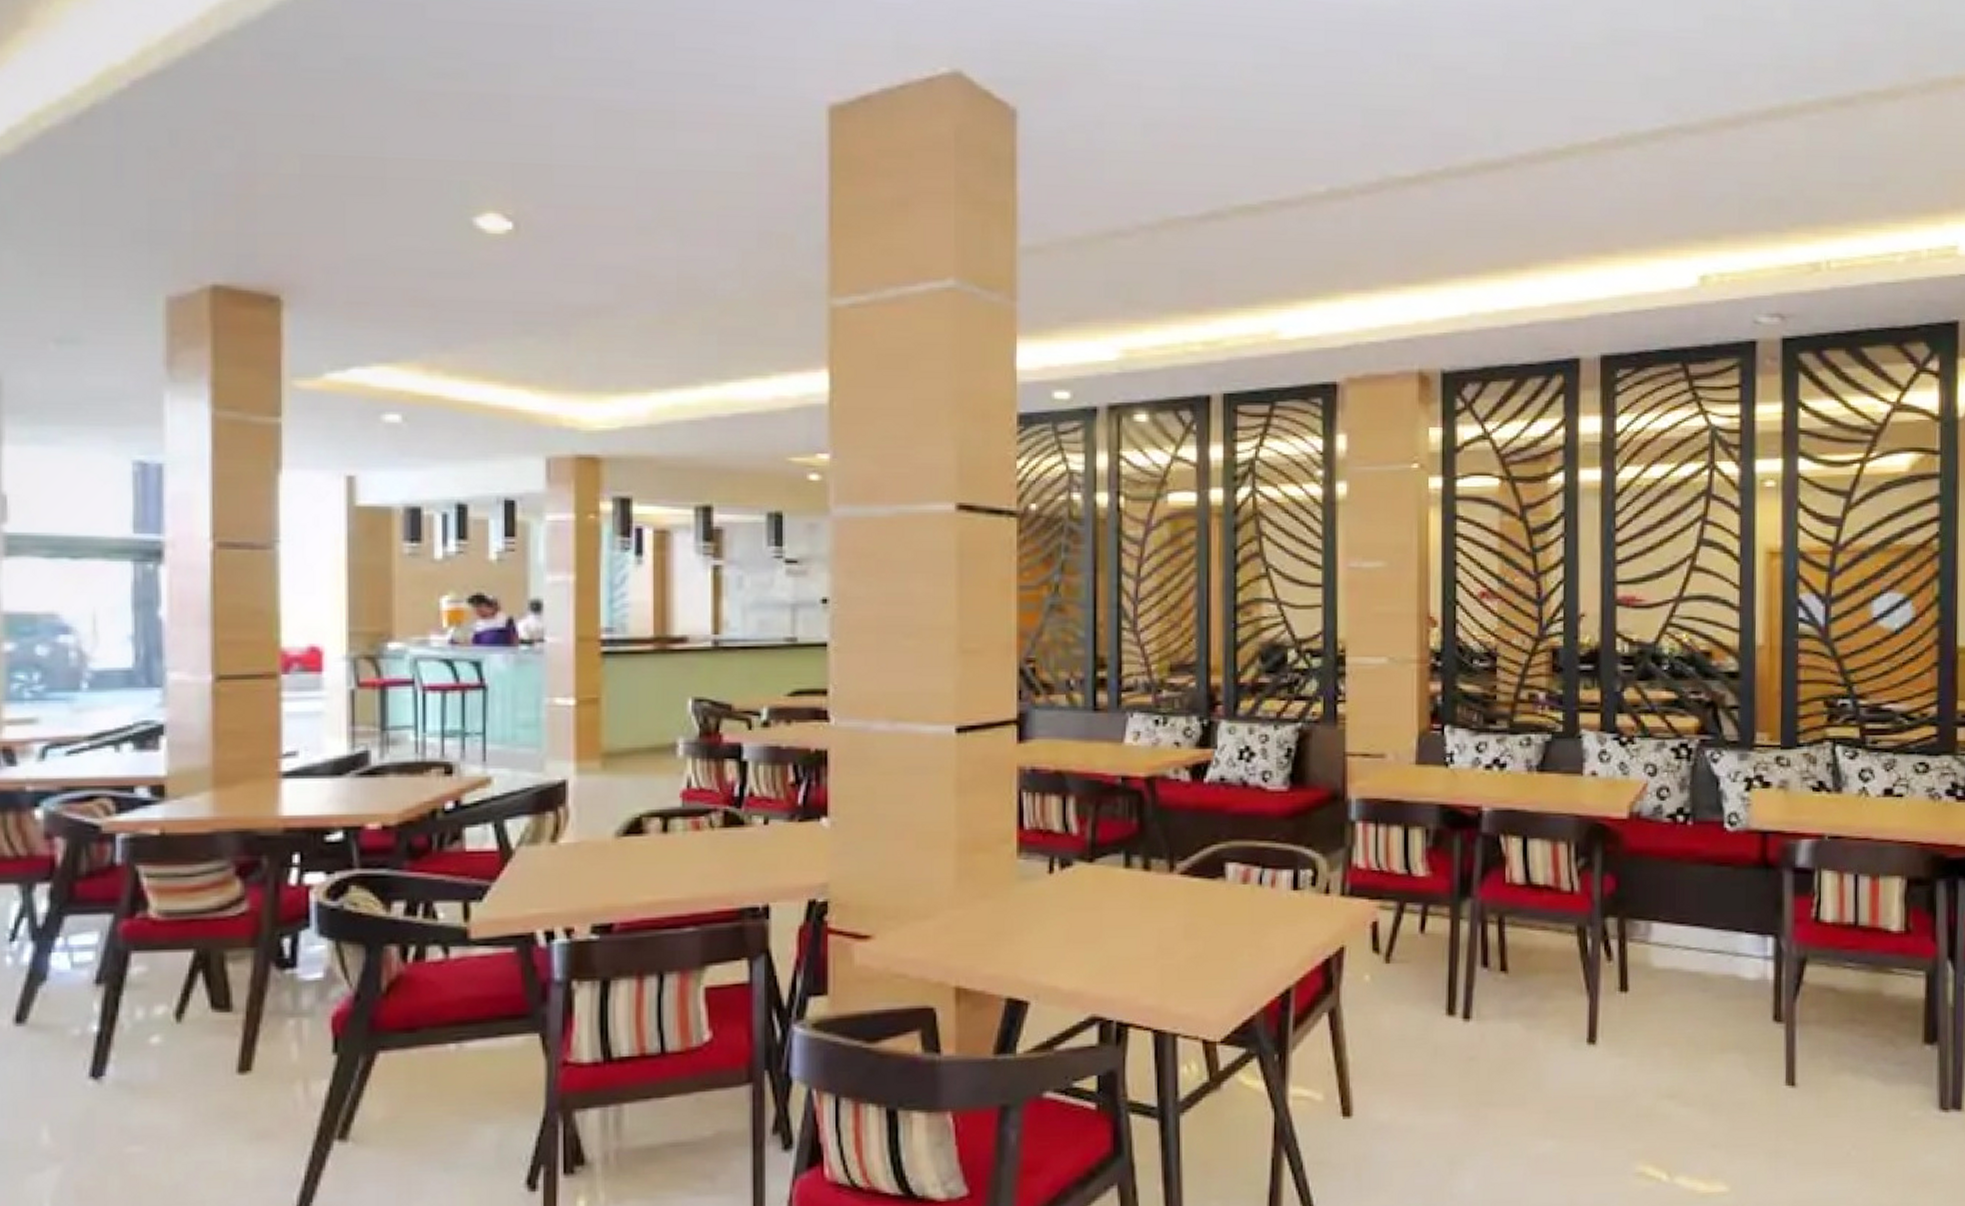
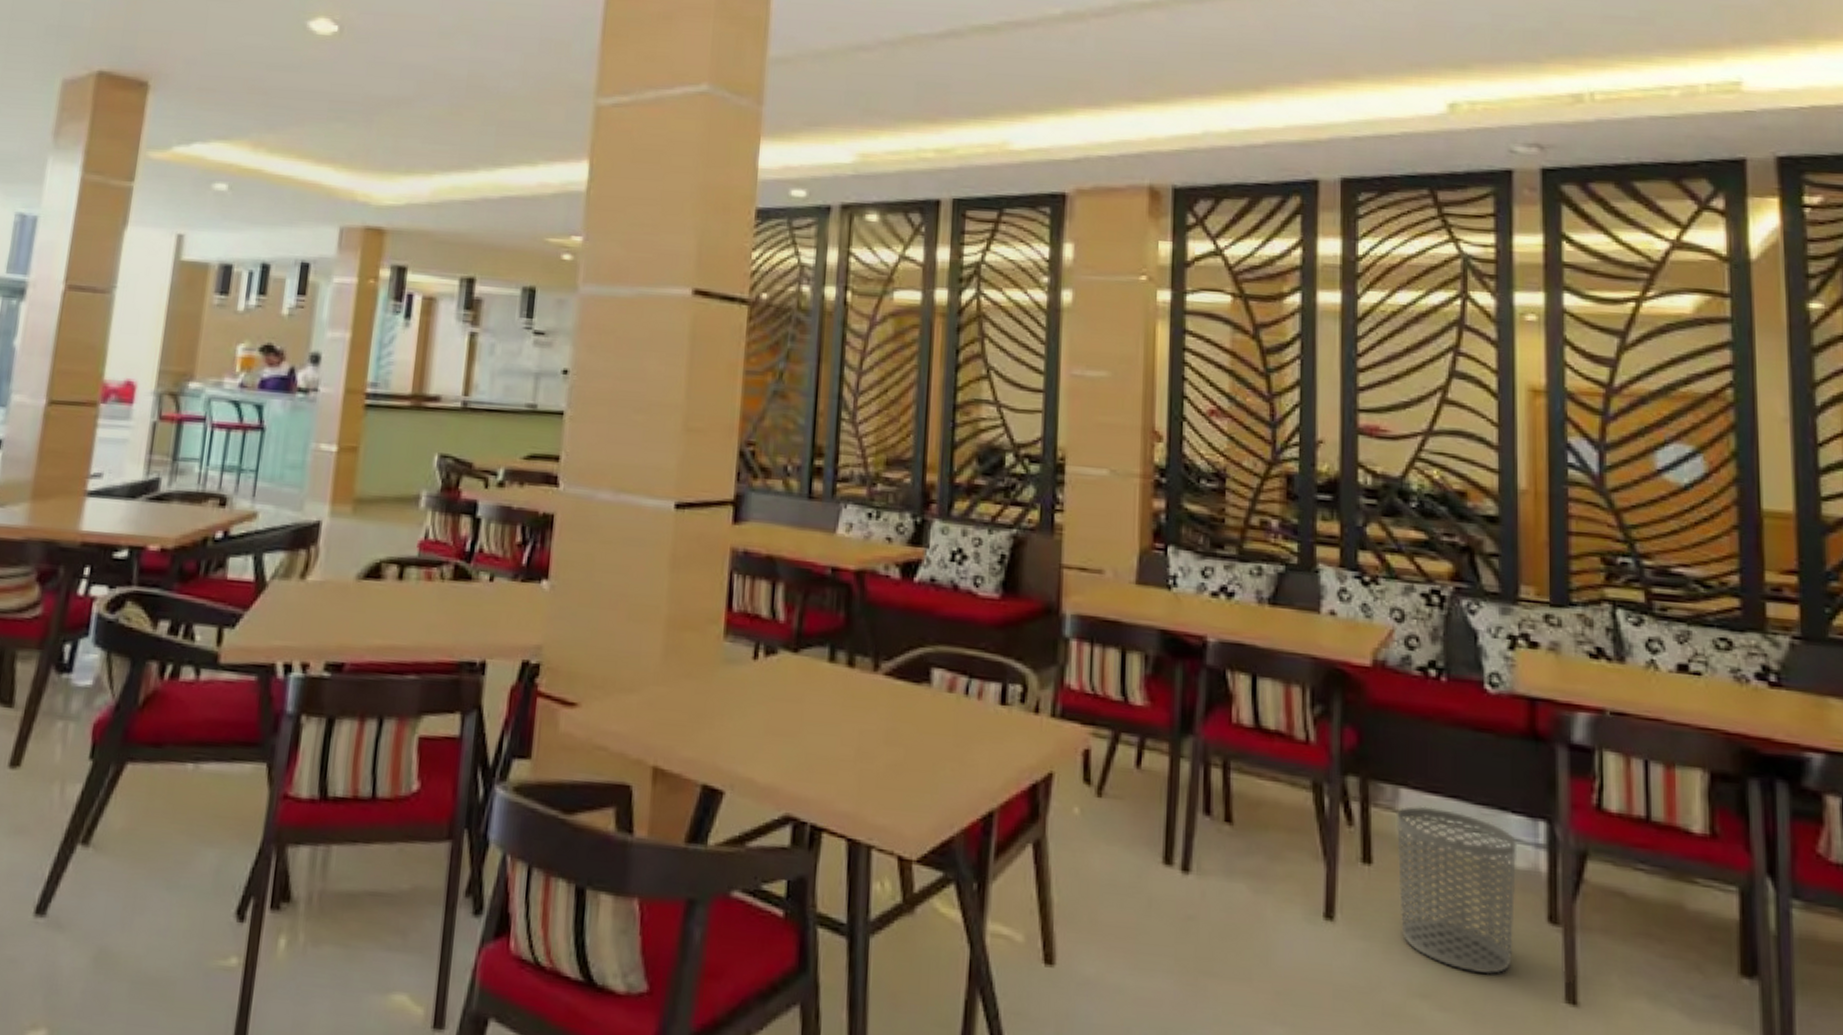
waste bin: none [1648,936,1750,1071] -> present [1395,806,1518,975]

